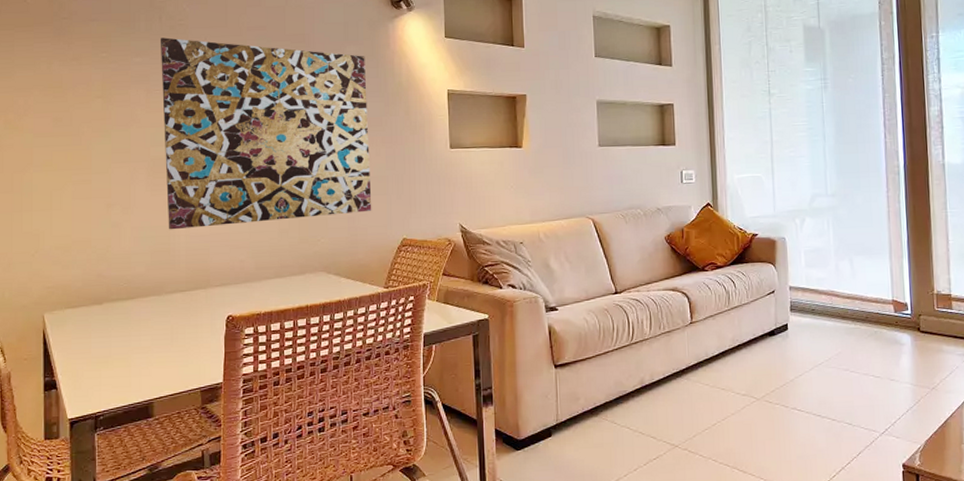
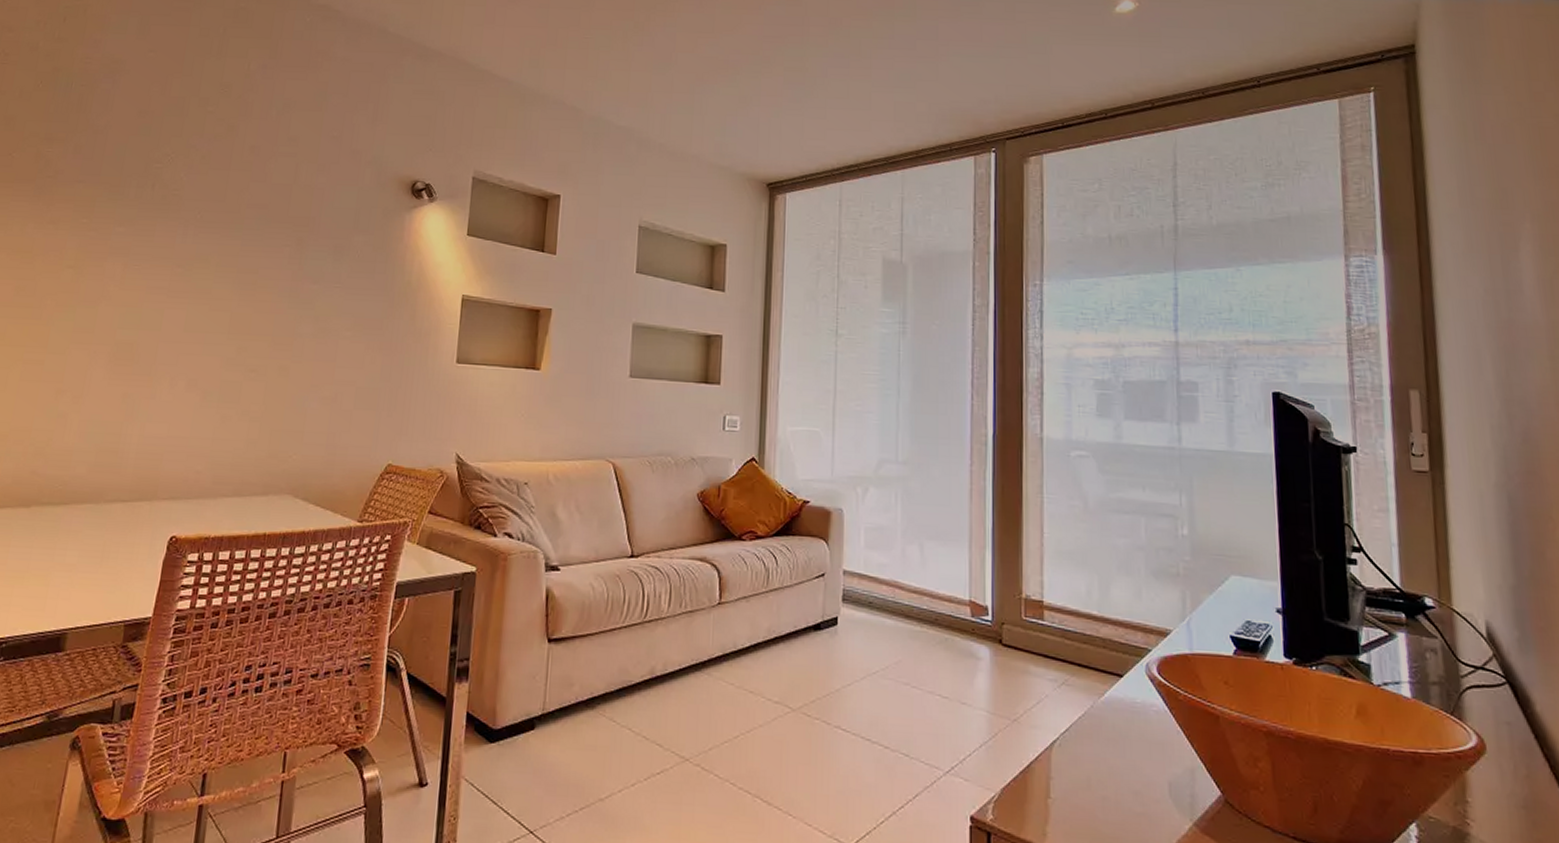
wall art: present [161,37,372,230] -> none [121,207,374,429]

